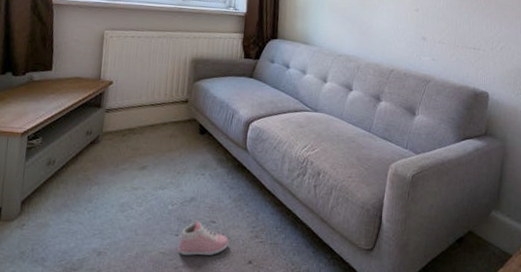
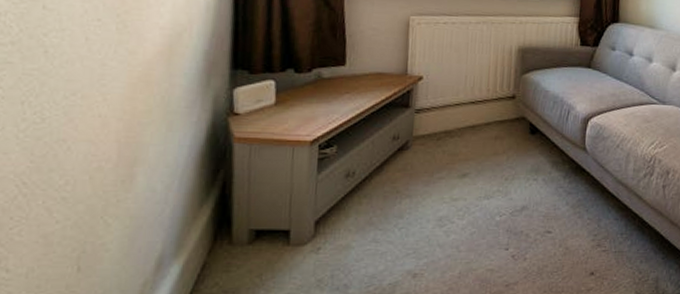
sneaker: present [178,221,229,256] -> none [508,232,568,271]

